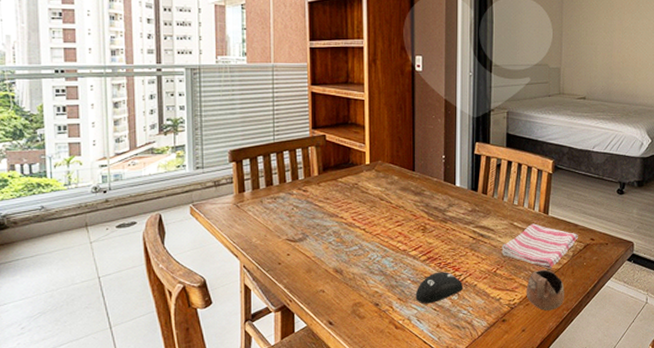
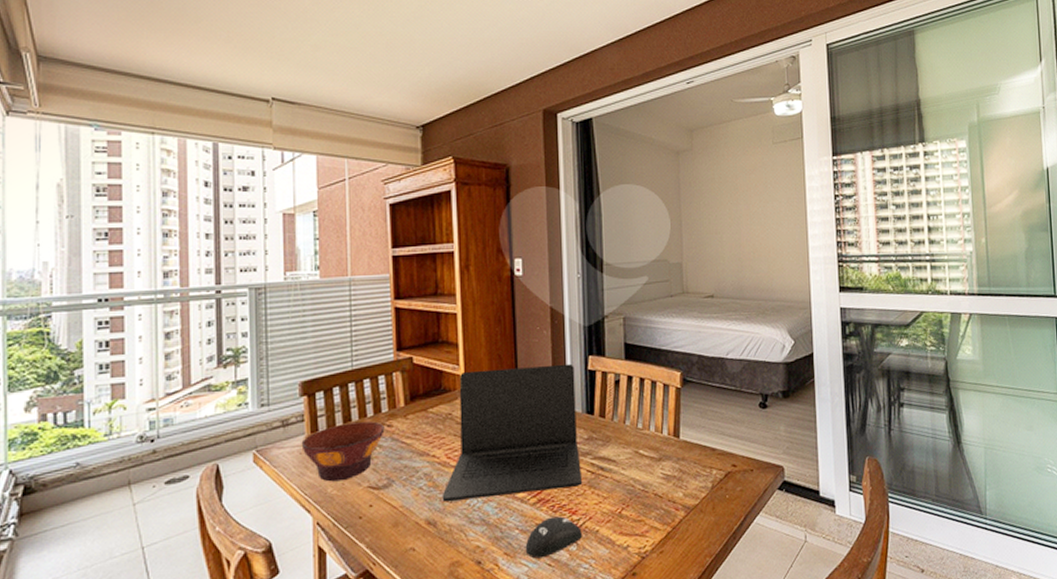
bowl: none [230,186,301,234] -> present [301,421,385,482]
laptop: none [347,148,465,255] -> present [442,363,583,503]
dish towel: present [501,223,578,269] -> none [626,450,717,506]
cup: present [526,269,565,310] -> none [658,506,706,558]

